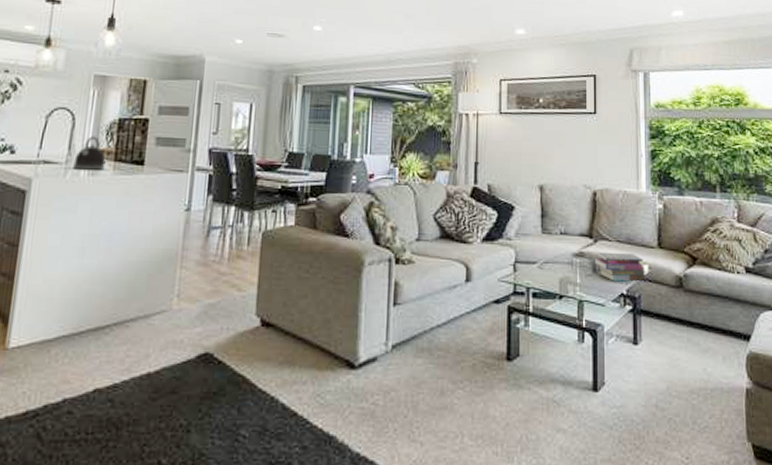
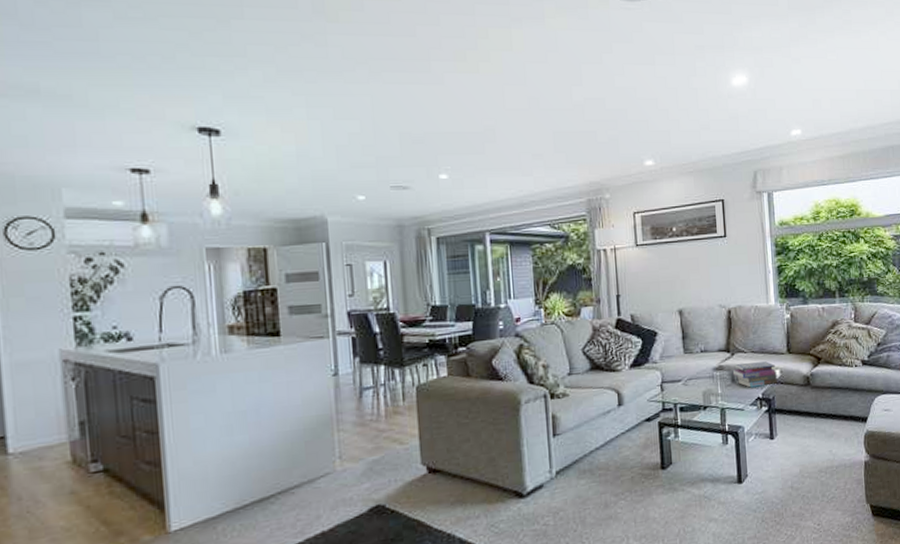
kettle: present [73,136,106,171] -> none [201,312,238,350]

